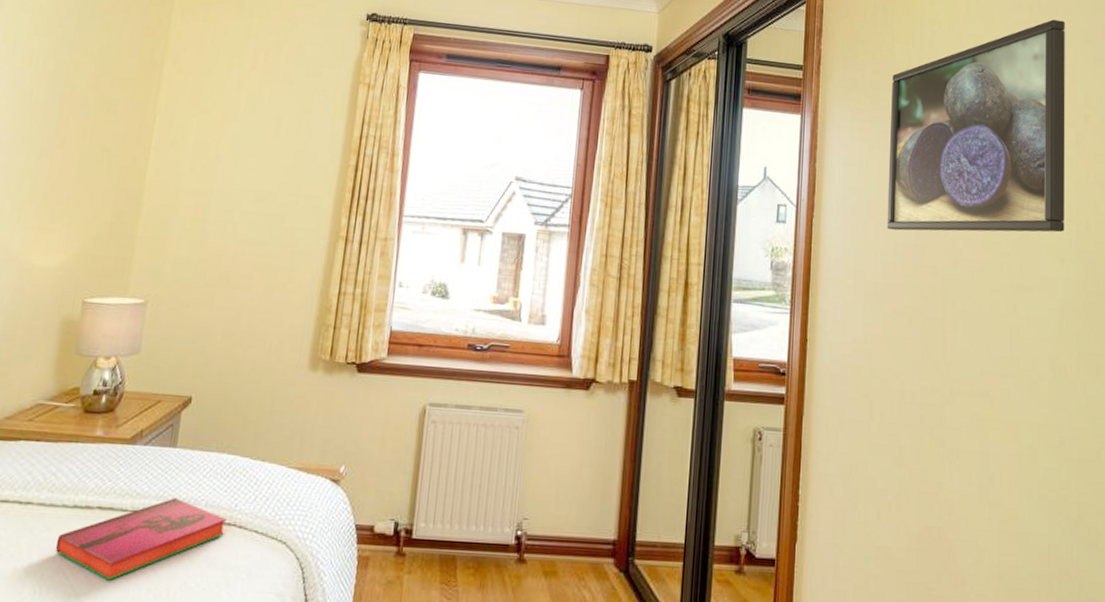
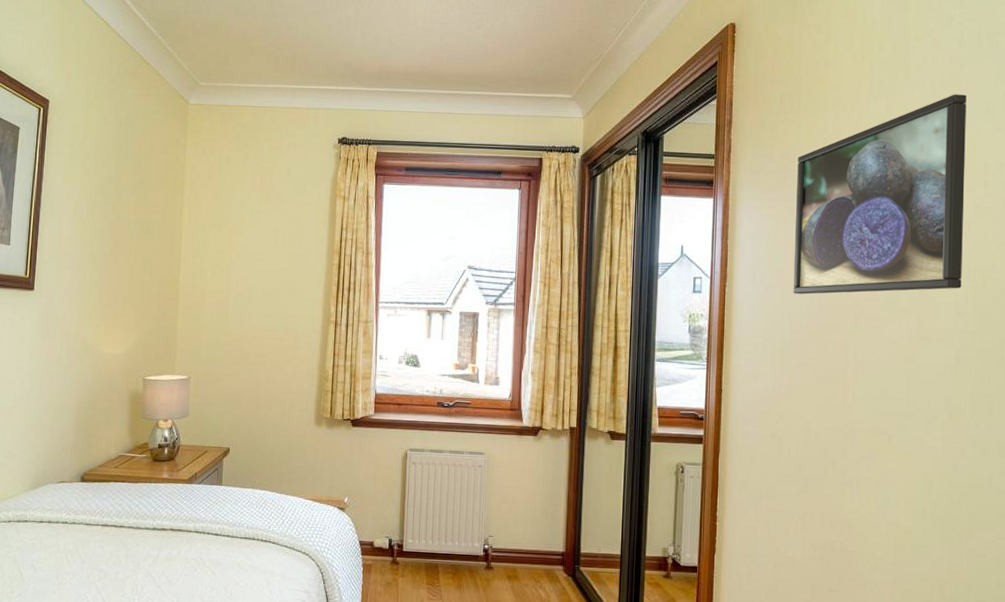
hardback book: present [55,497,228,581] -> none [144,522,264,581]

